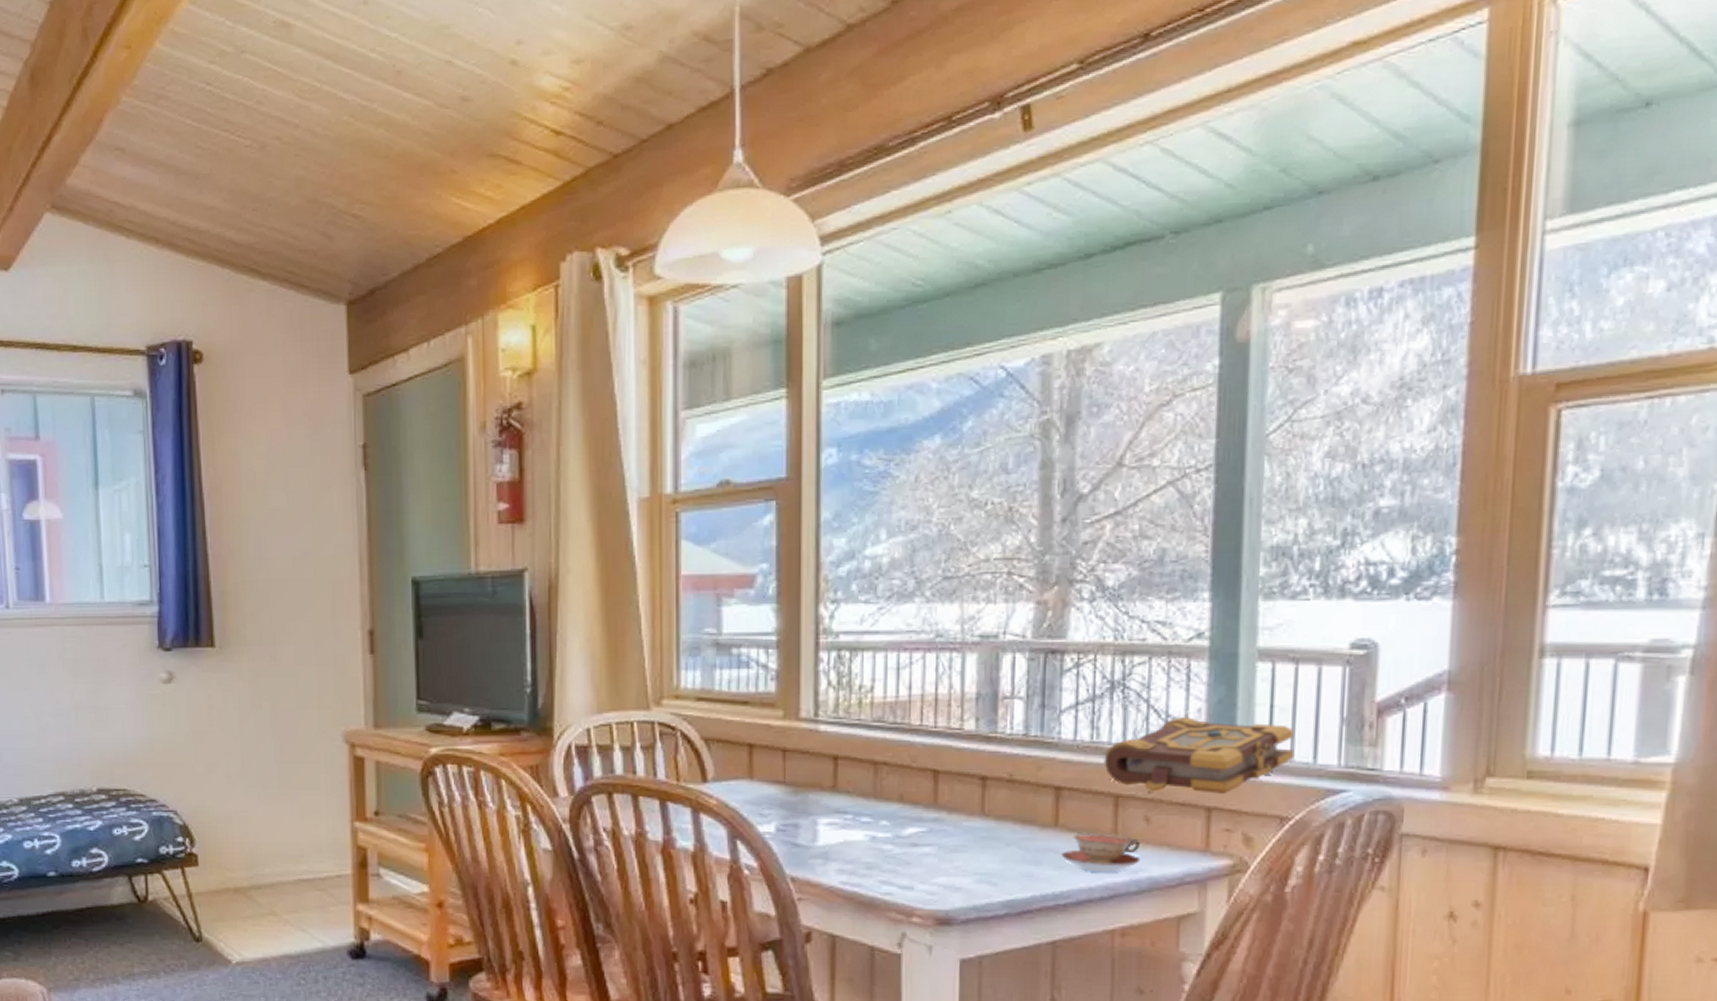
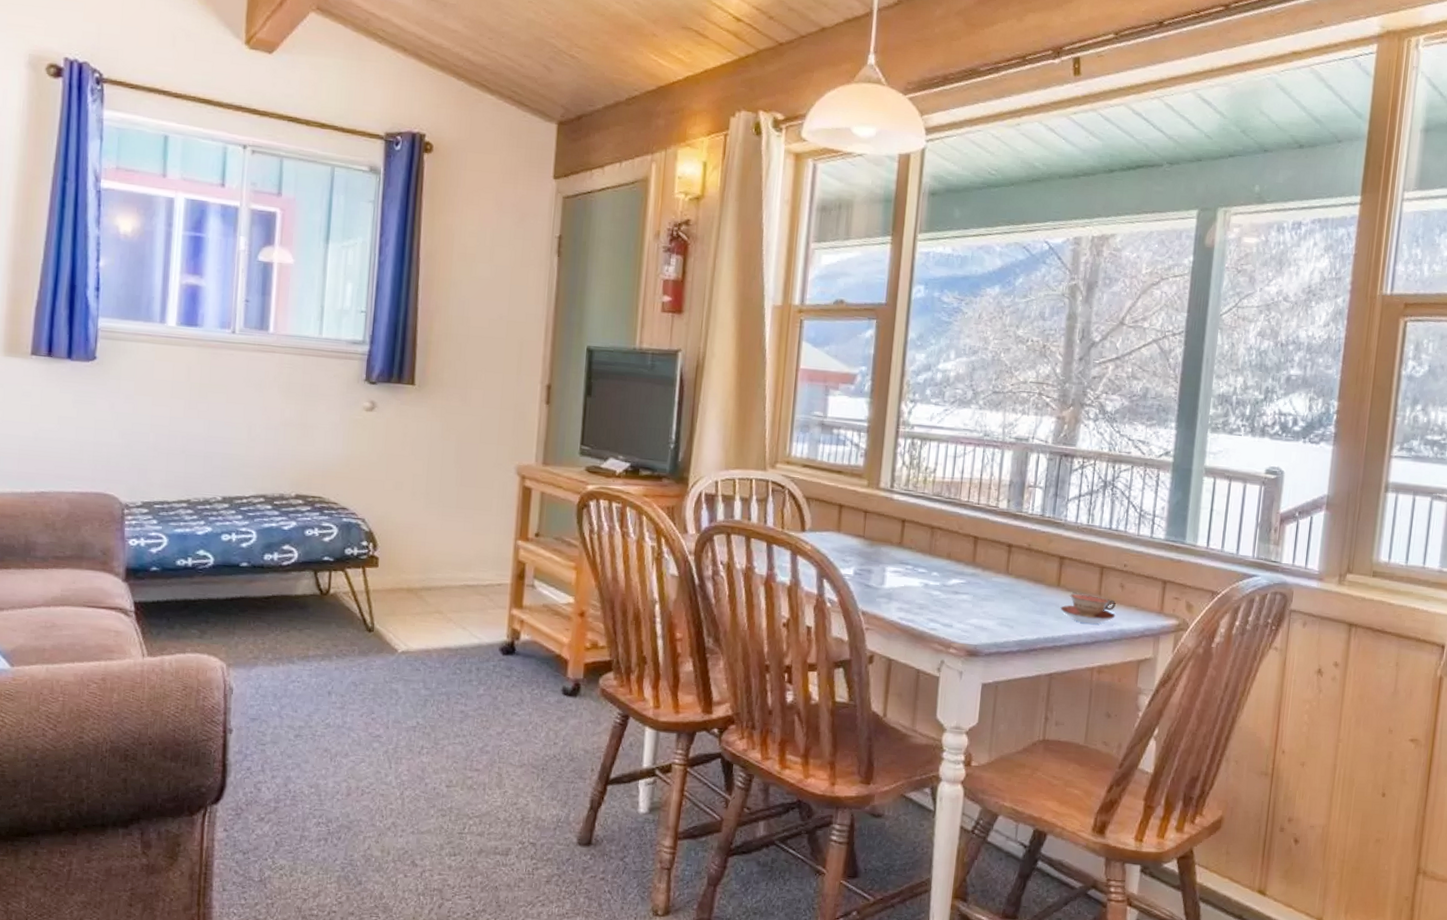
book: present [1104,716,1295,794] -> none [1095,511,1225,571]

